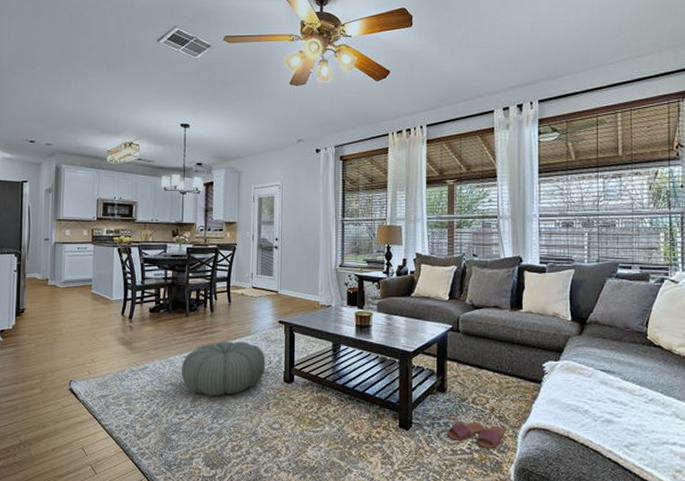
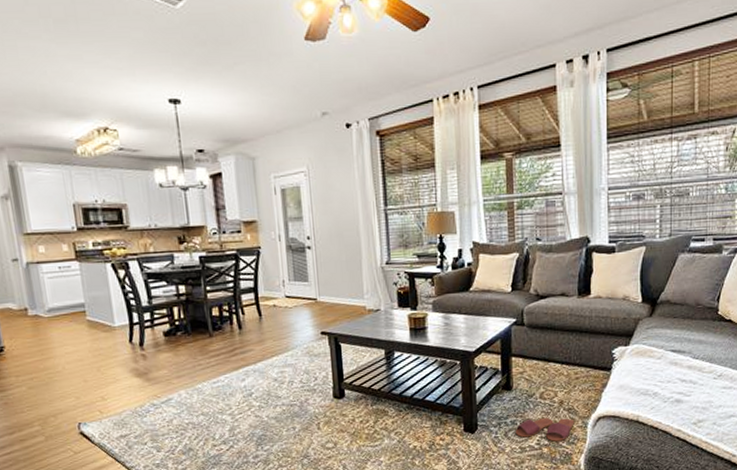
pouf: present [181,341,266,397] -> none [212,359,311,423]

